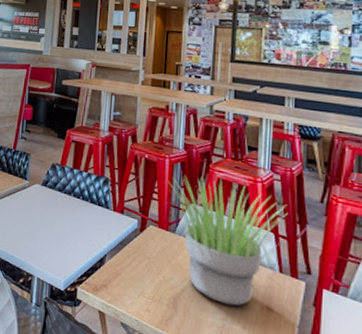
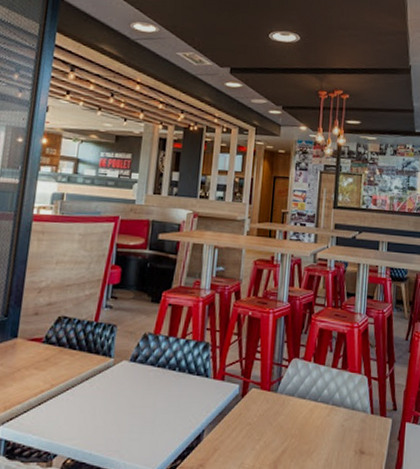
potted plant: present [169,175,288,306] -> none [273,328,380,457]

